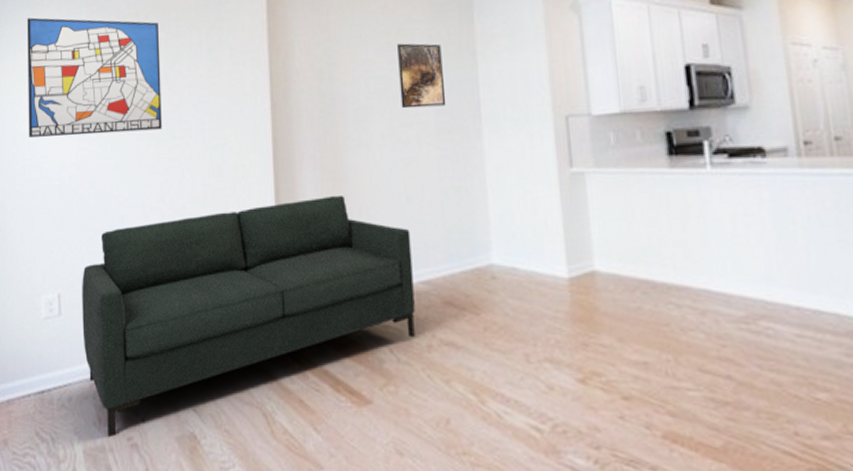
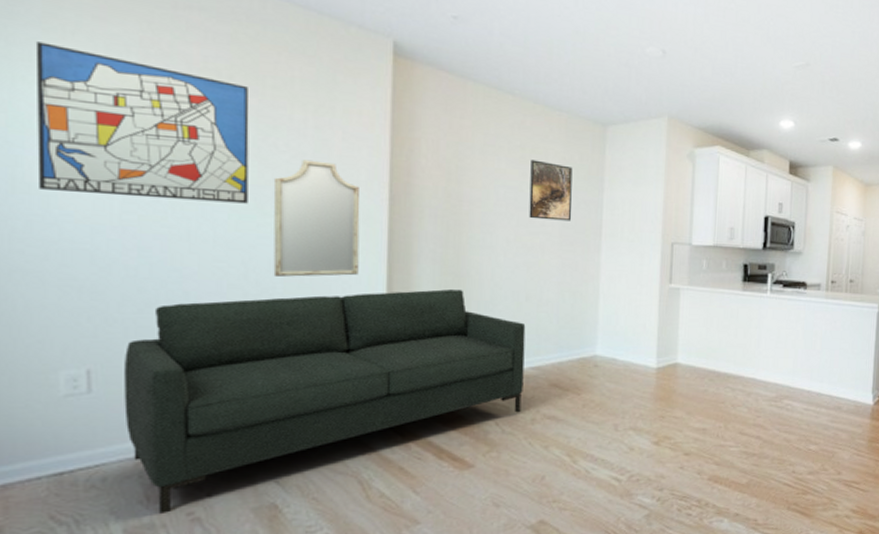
home mirror: none [179,80,250,196] -> present [273,159,360,277]

